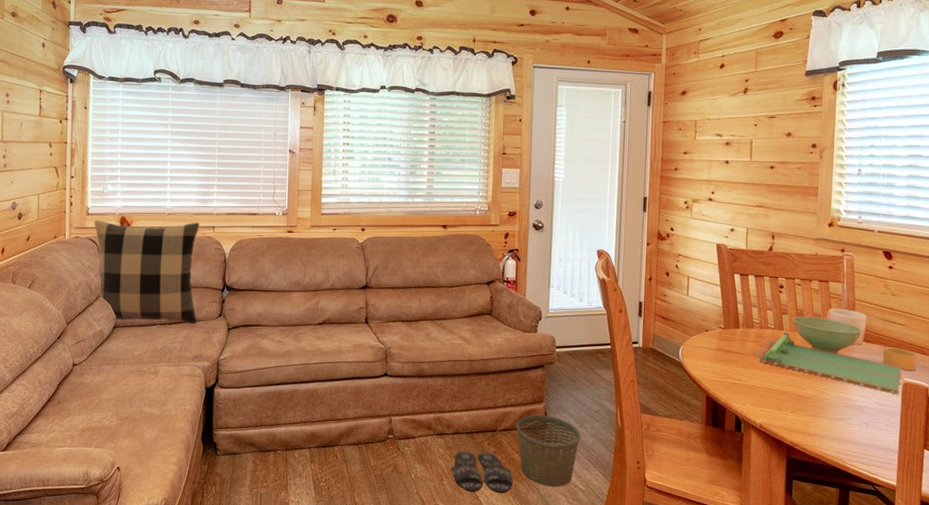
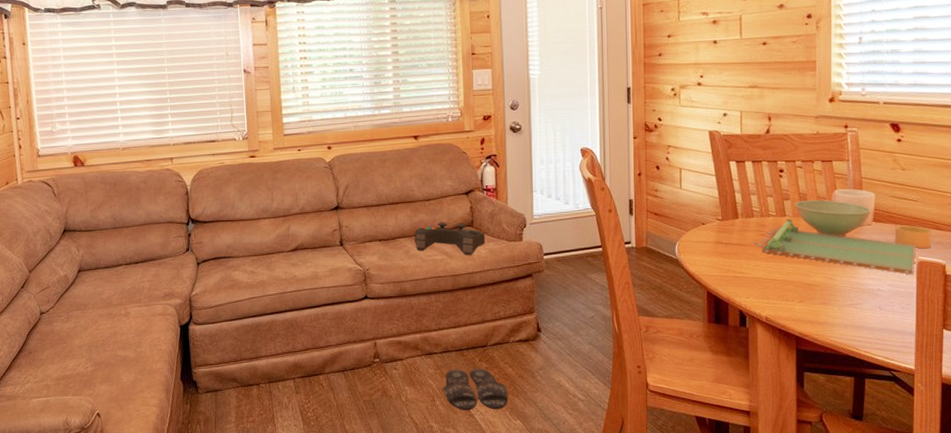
pillow: present [94,220,199,323] -> none [46,155,164,264]
control: none [436,308,503,343] -> present [414,222,486,256]
basket: present [515,414,581,487] -> none [507,325,577,398]

